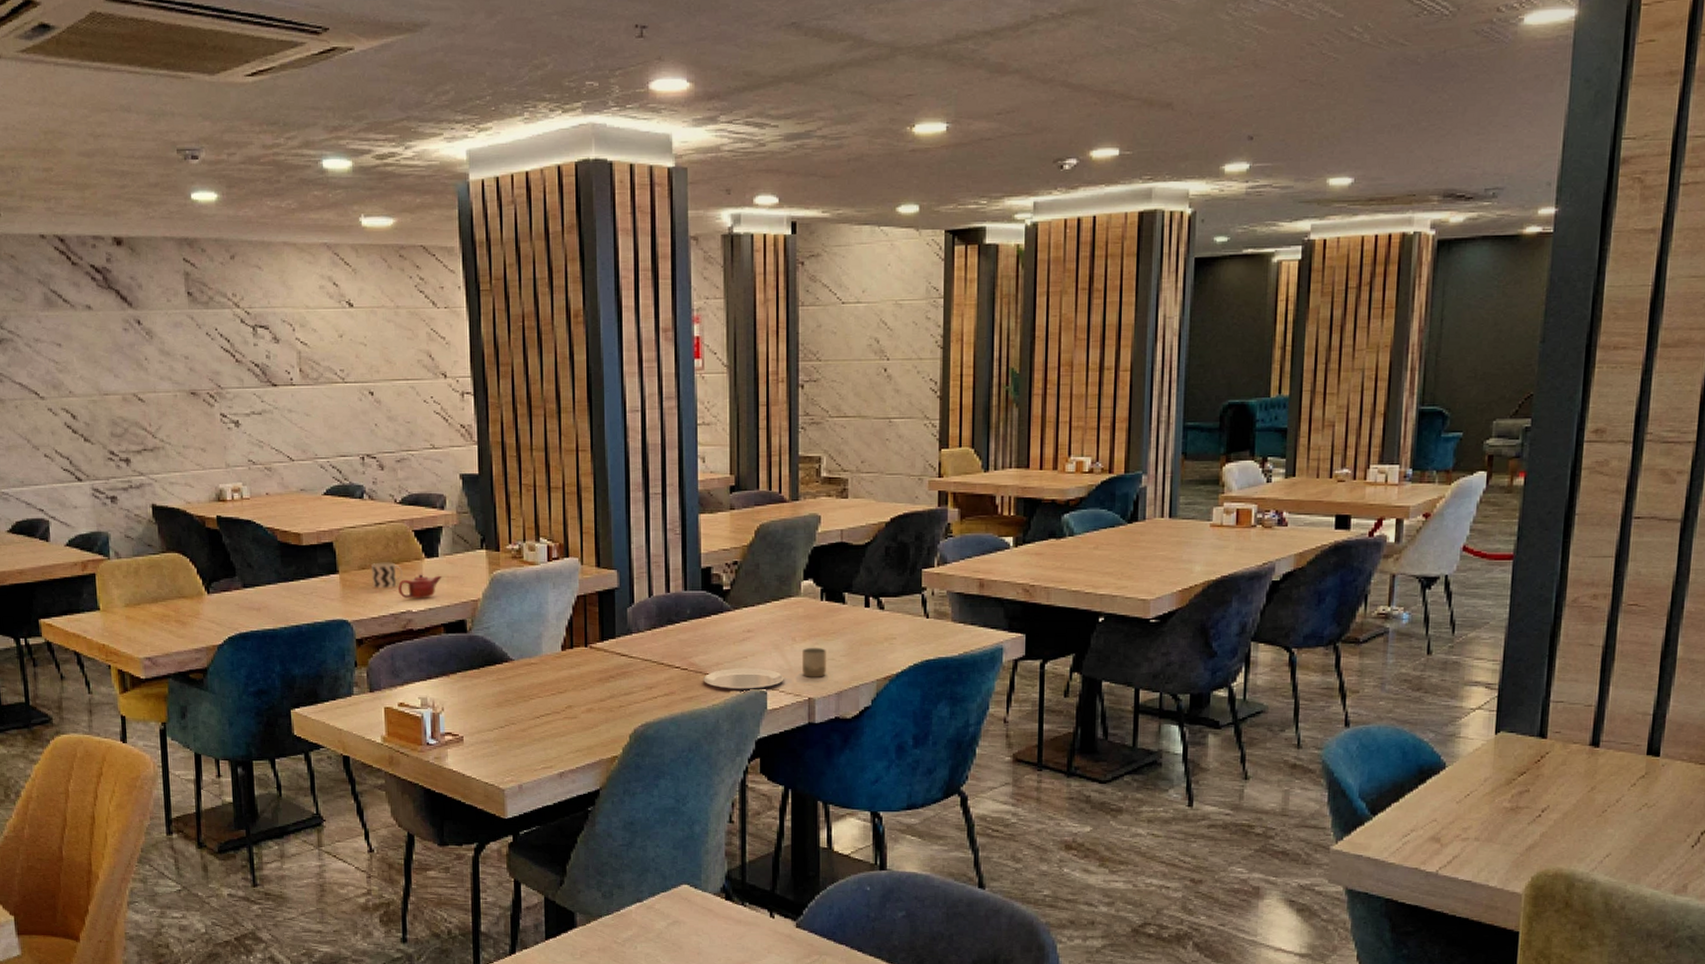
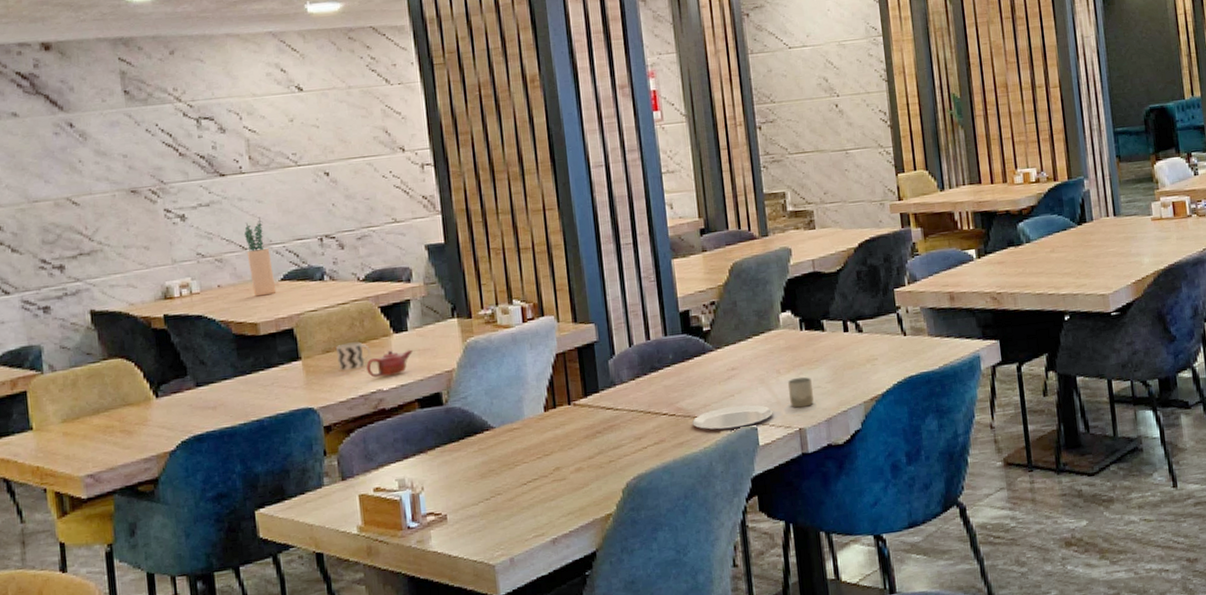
vase: none [293,430,319,508] -> present [245,217,276,297]

